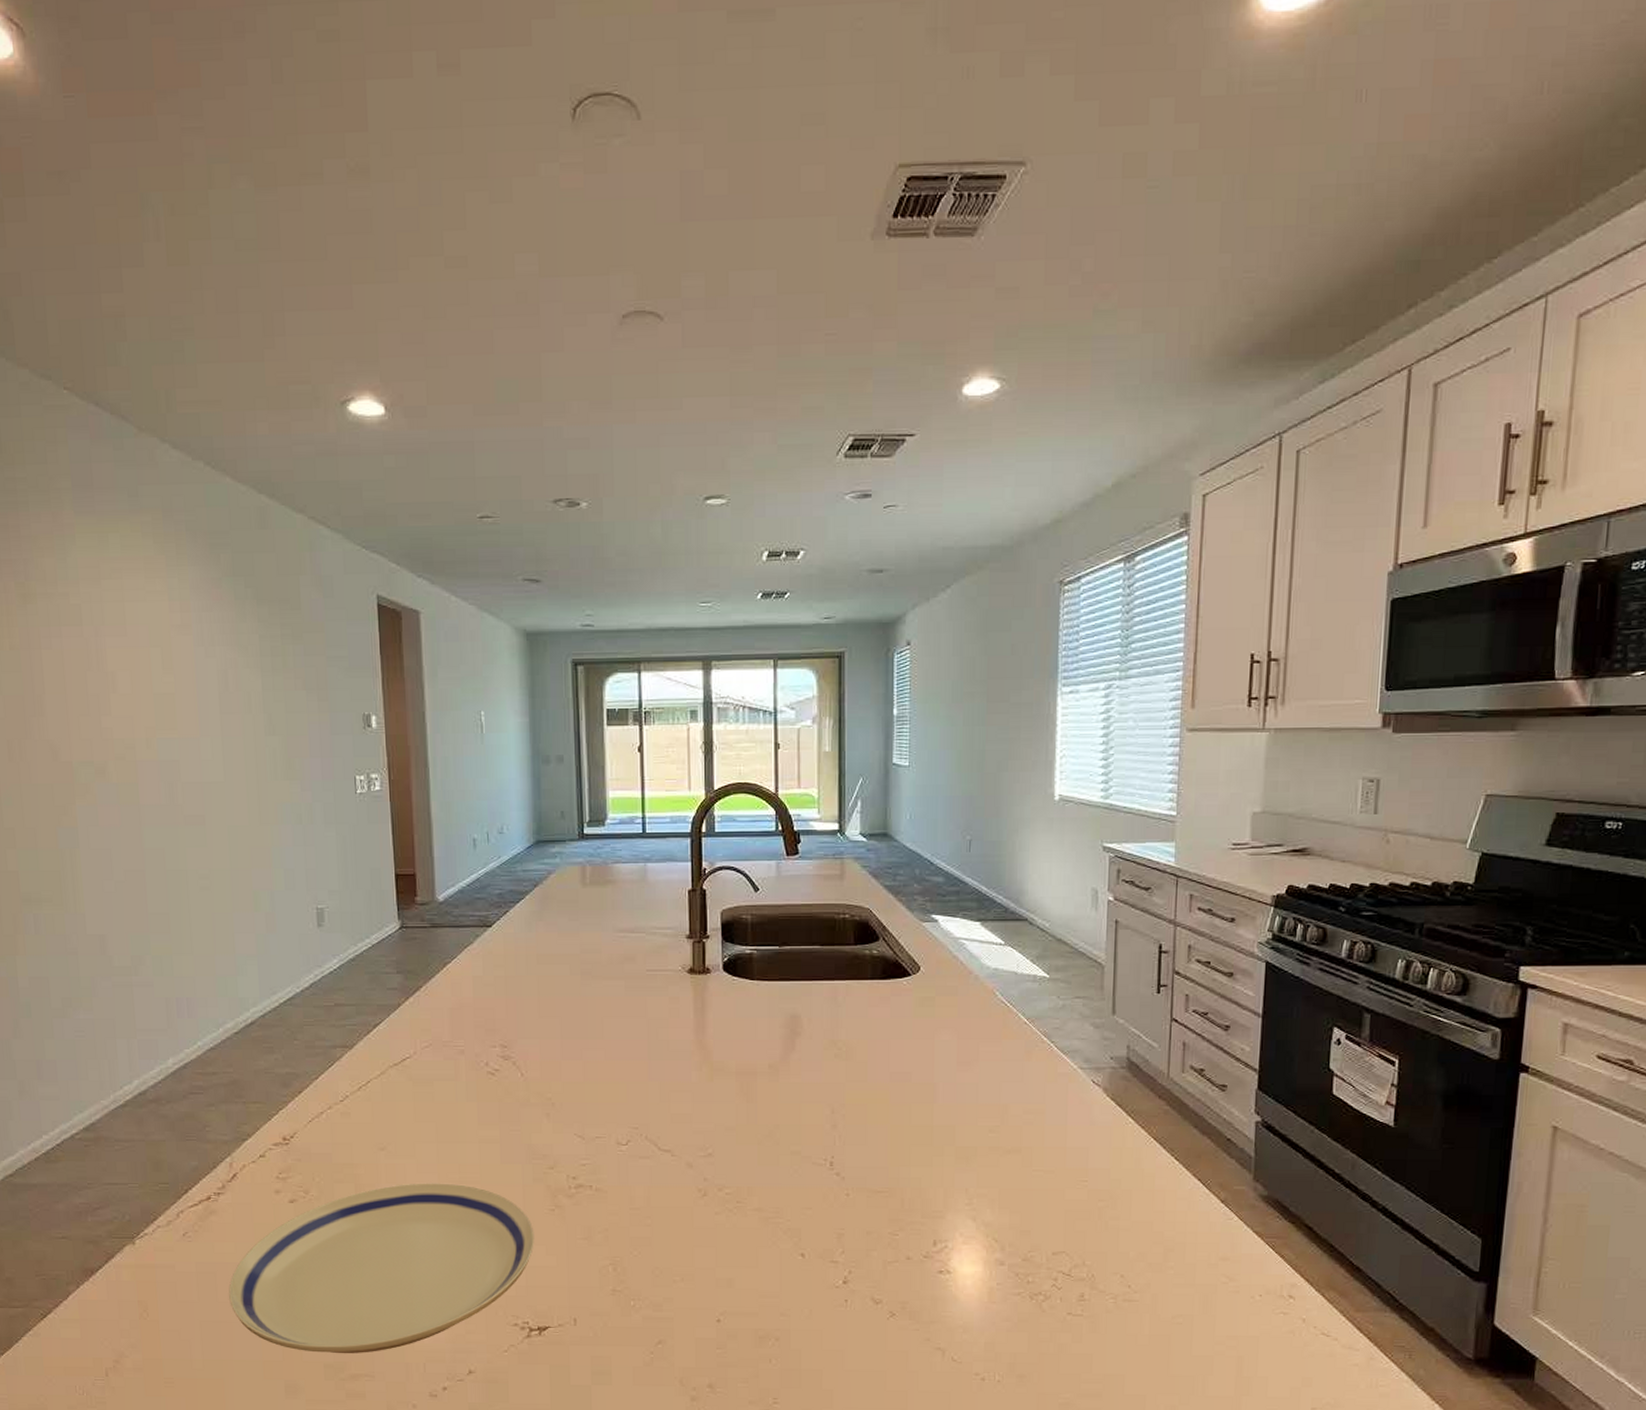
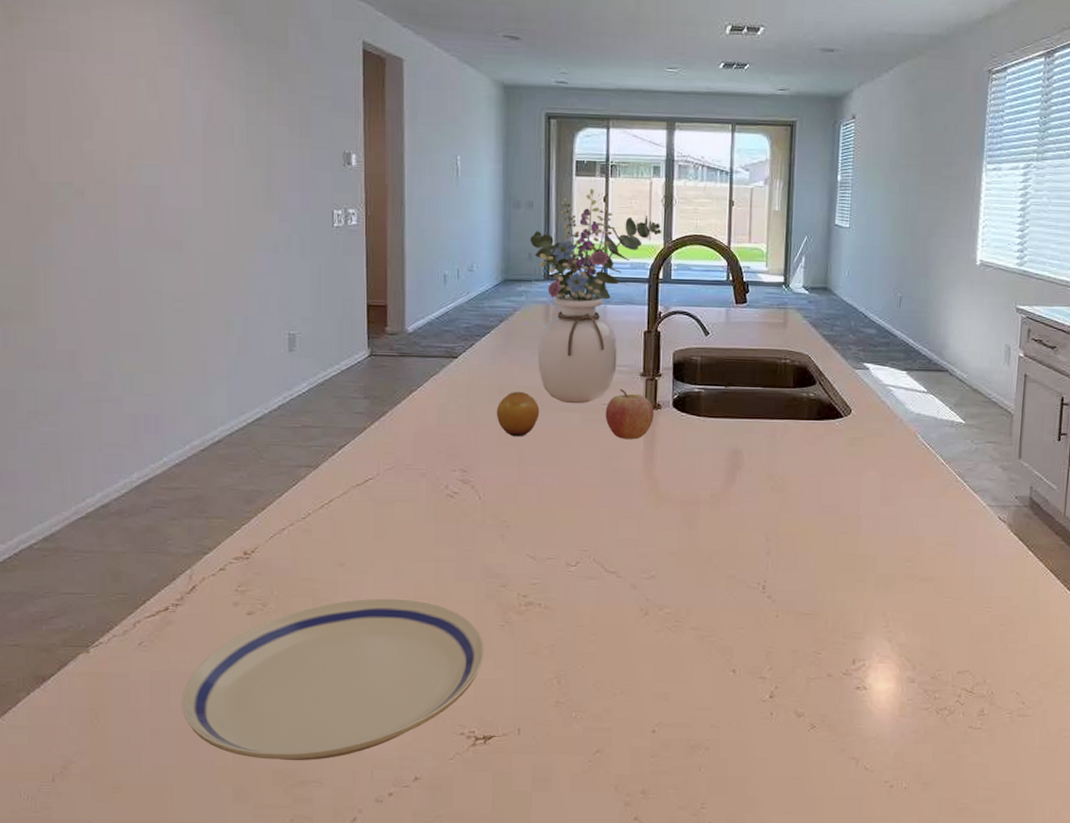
fruit: none [534,961,581,1009] -> present [496,392,540,437]
bouquet: none [562,738,702,971] -> present [530,189,661,404]
fruit: none [650,953,703,1007] -> present [605,389,654,440]

